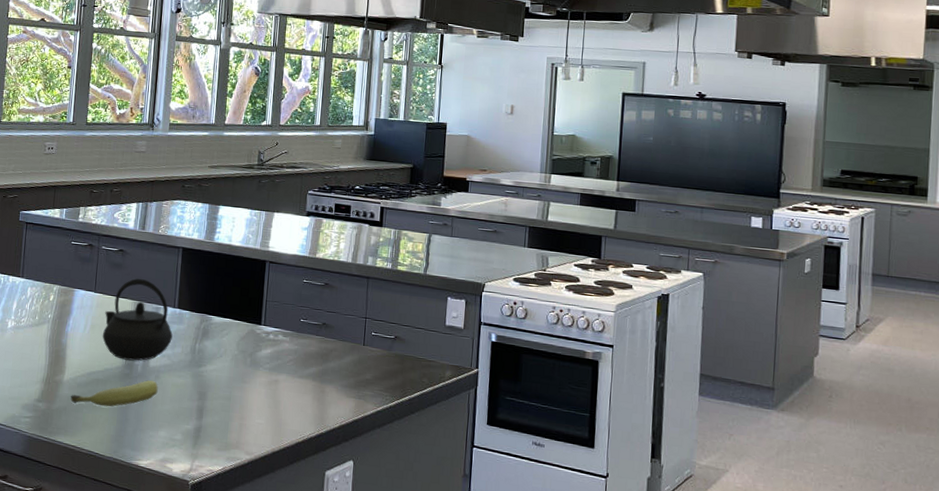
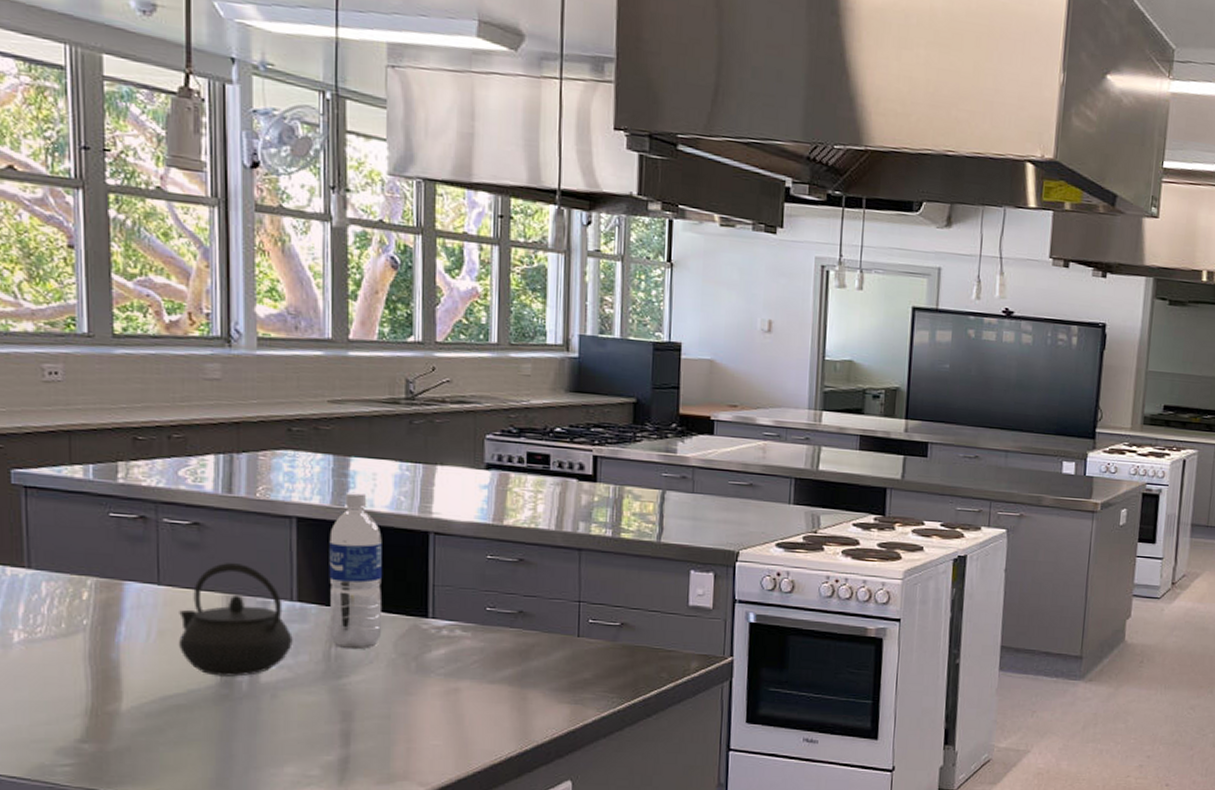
fruit: present [70,380,158,407] -> none [136,701,277,742]
water bottle: none [196,230,235,346] -> present [329,491,382,650]

